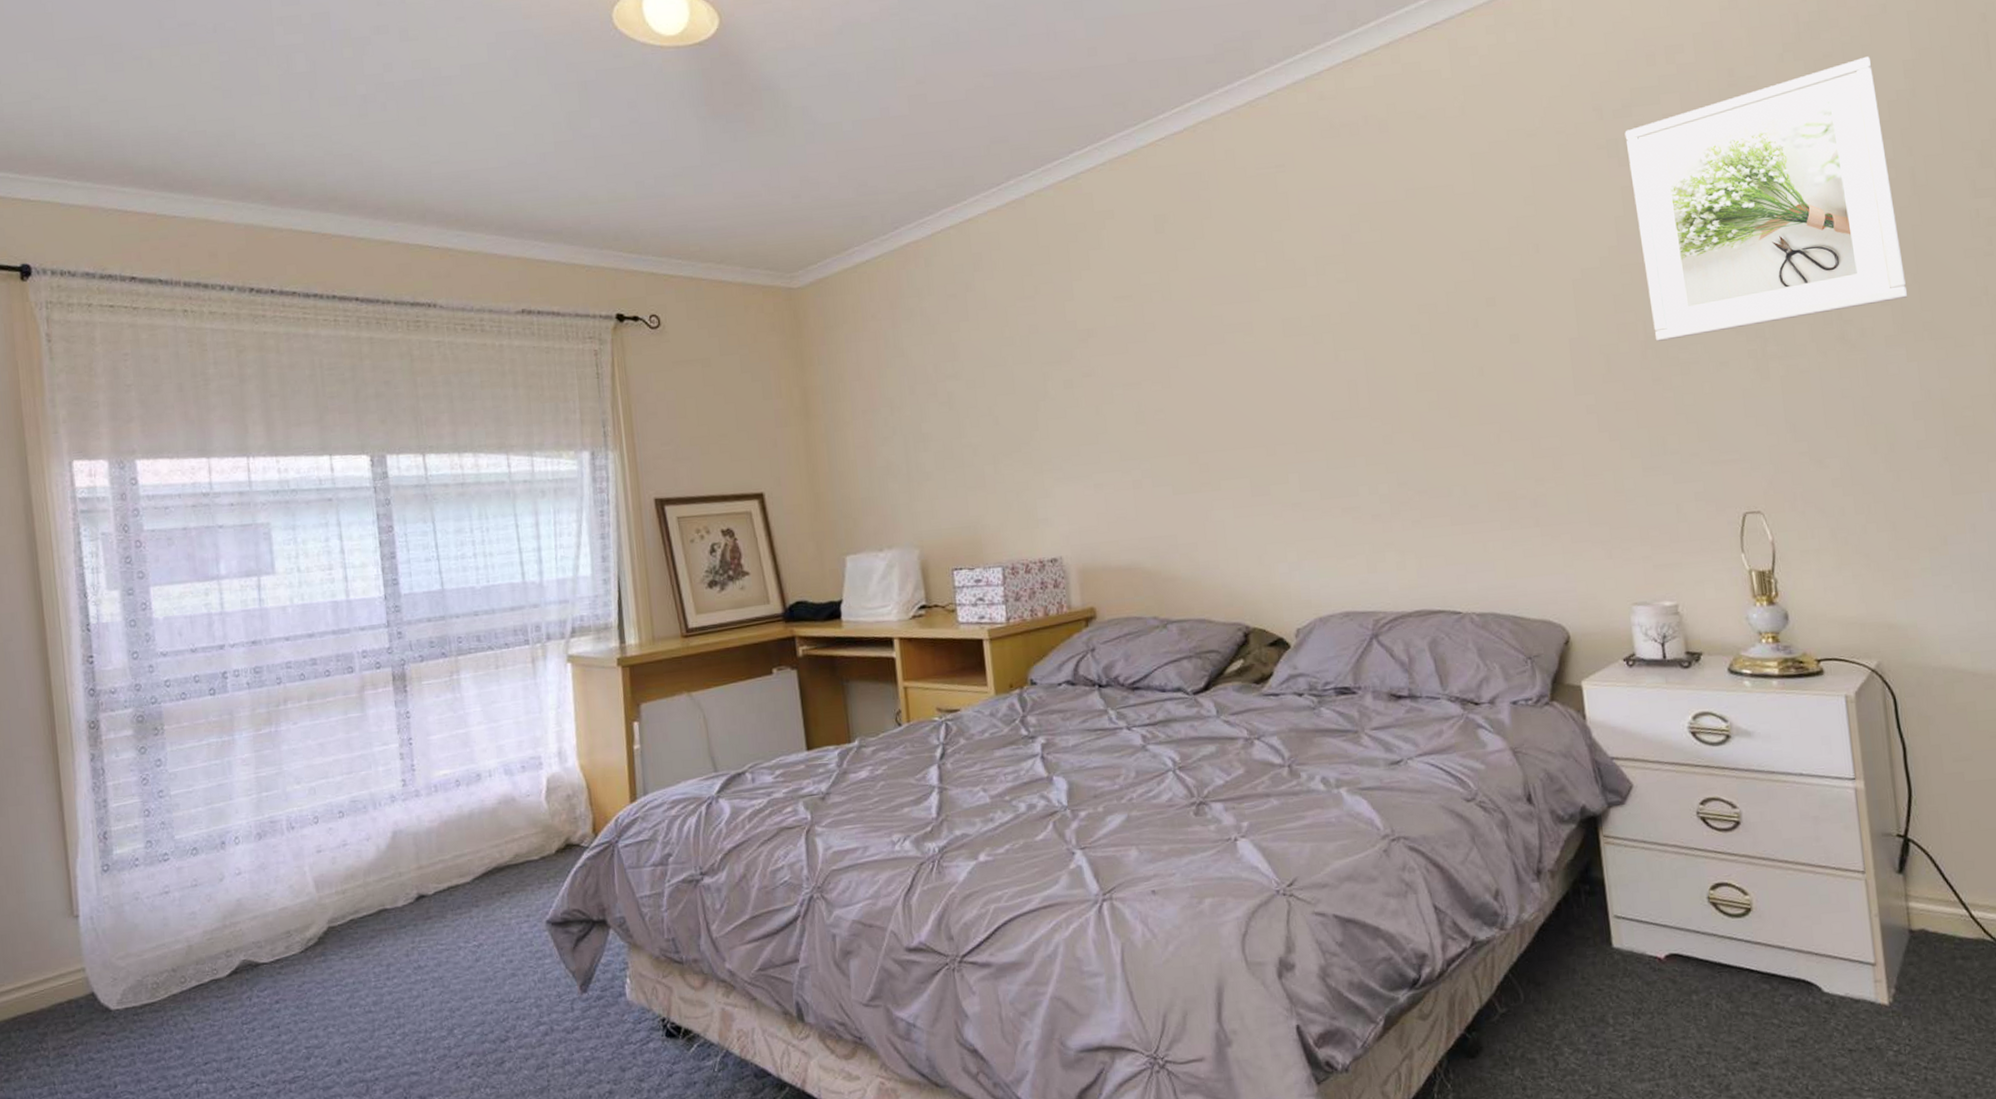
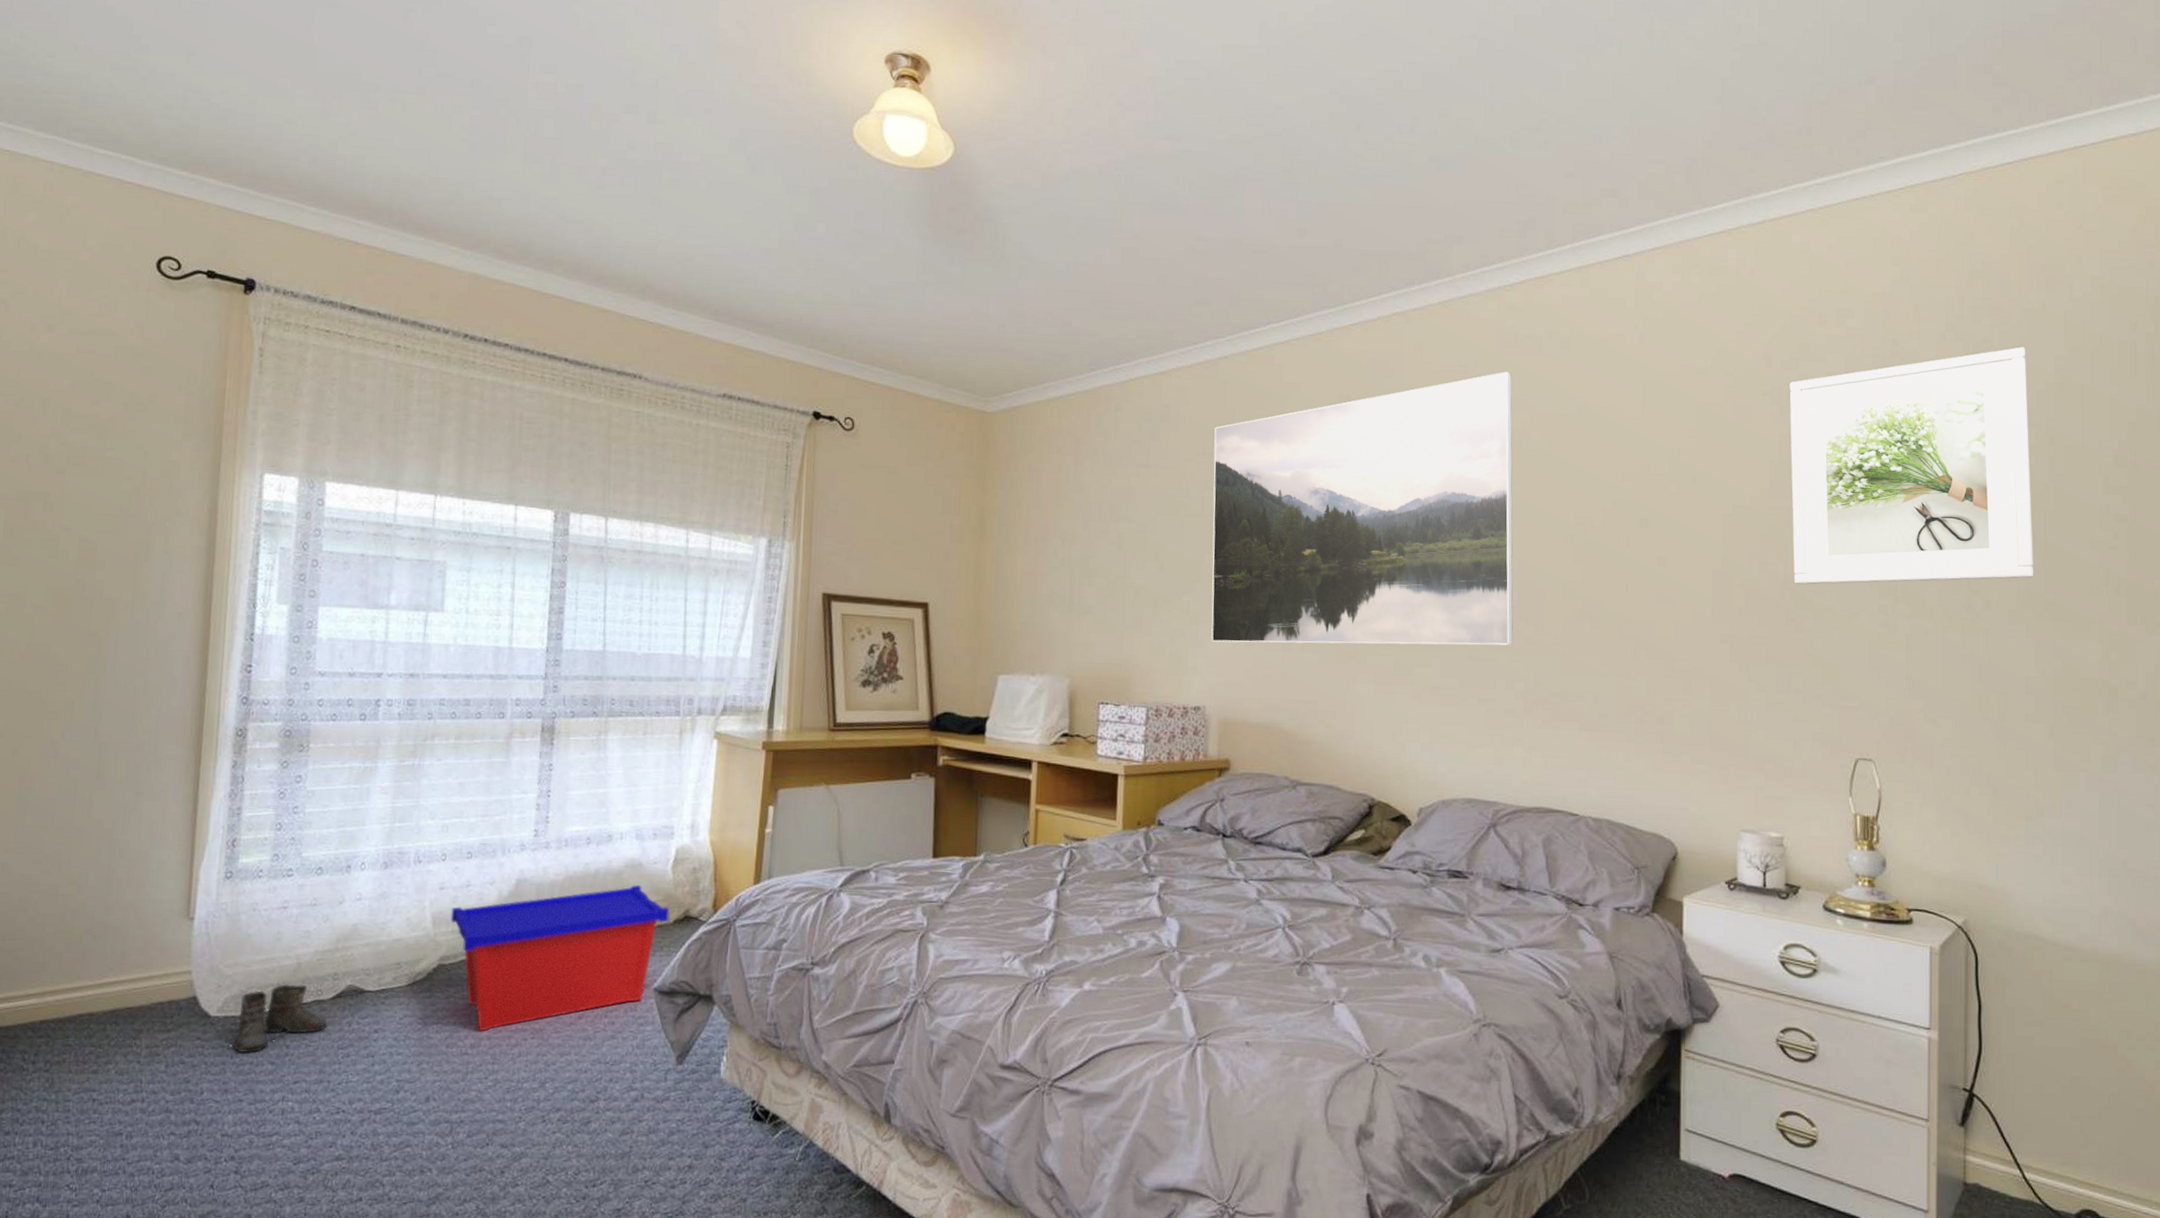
boots: none [122,966,228,1041] -> present [216,984,327,1053]
storage bin: none [332,820,551,988] -> present [450,885,670,1032]
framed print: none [1031,164,1370,490] -> present [1211,371,1513,646]

